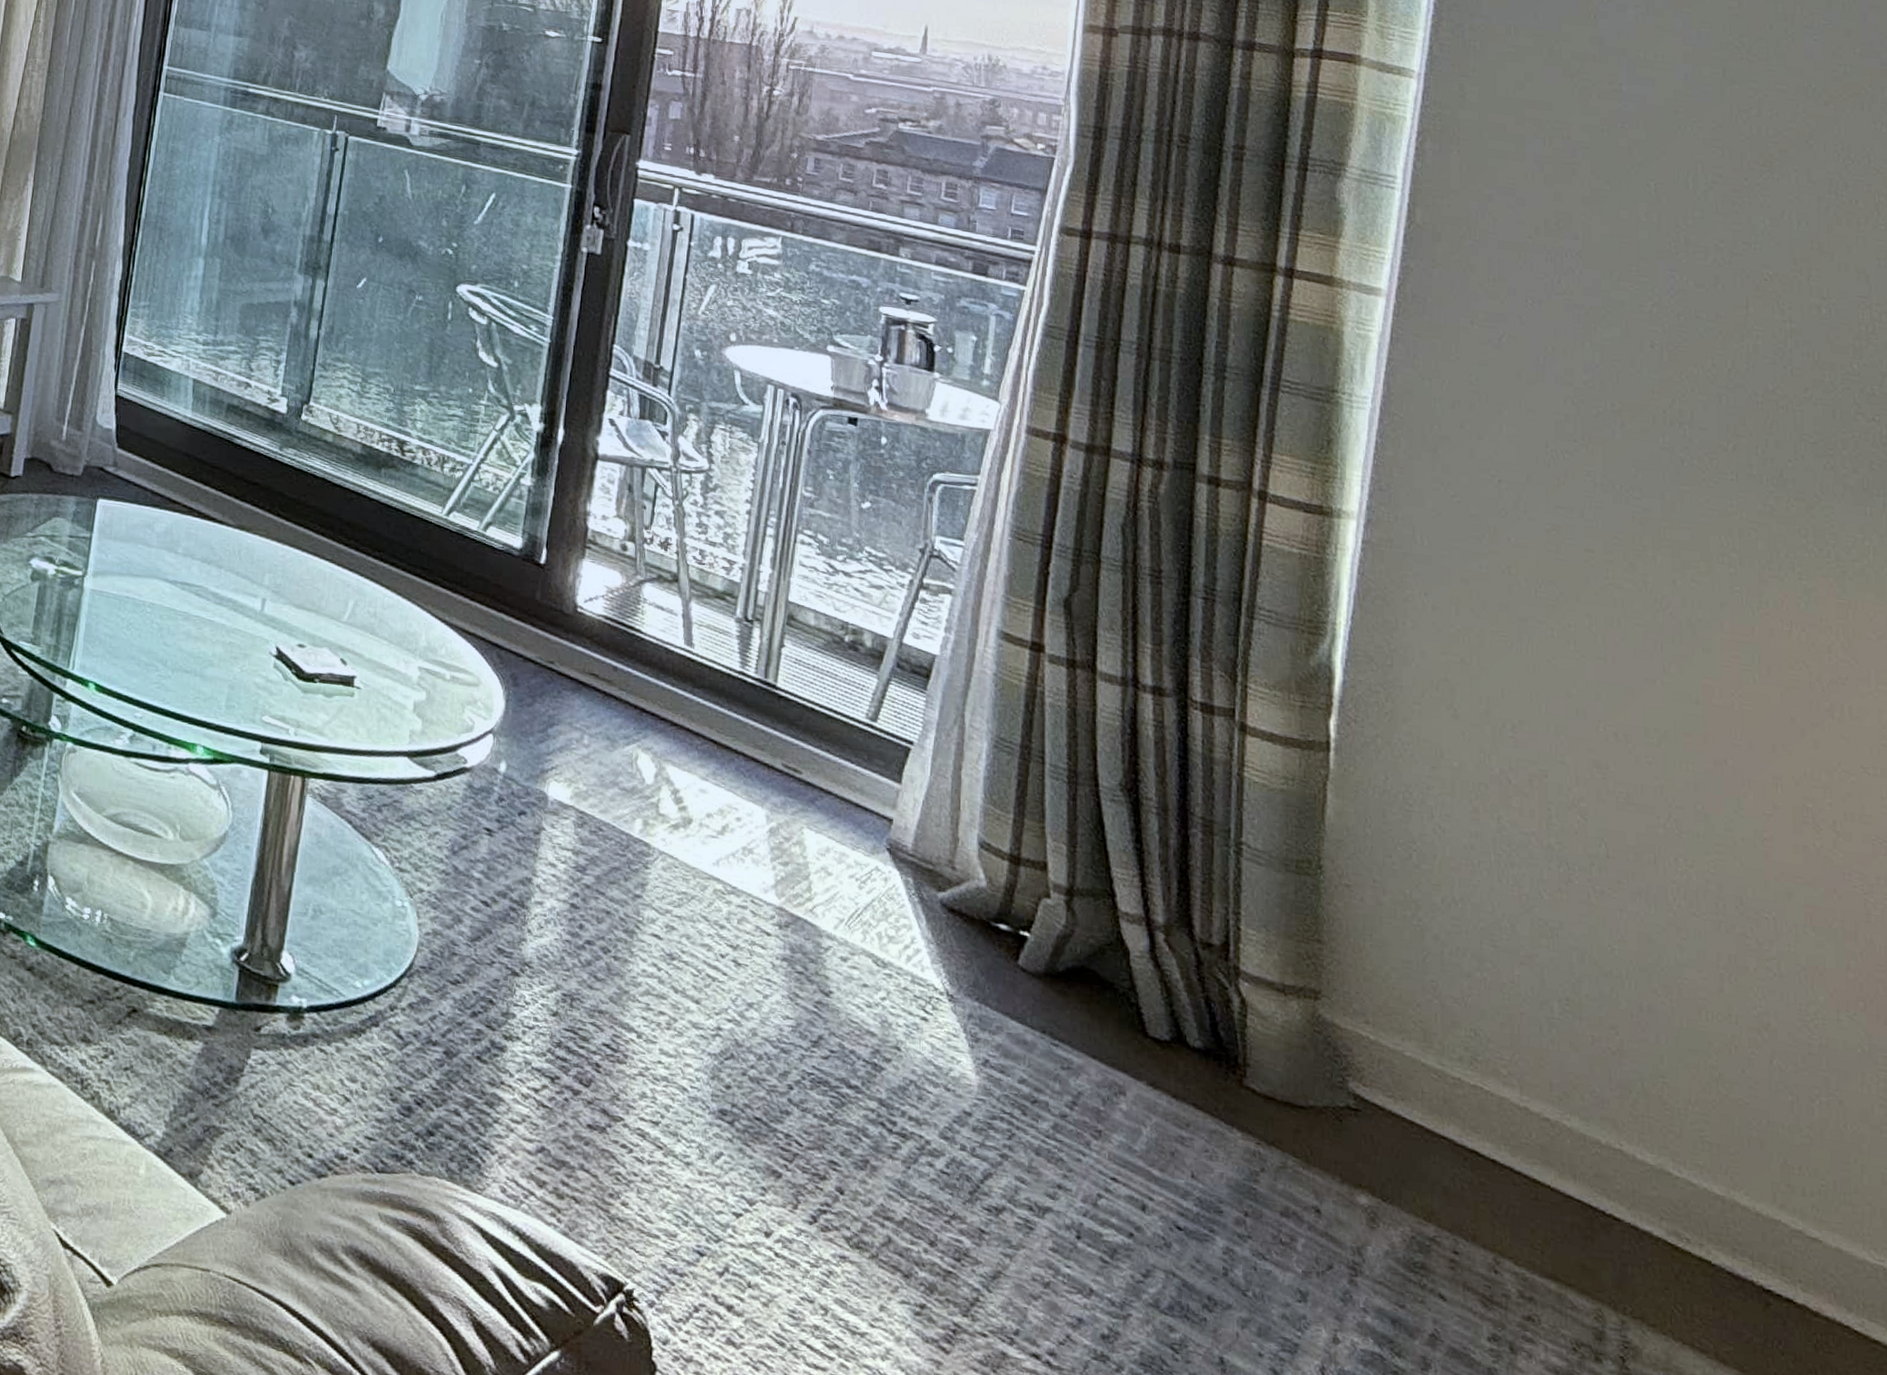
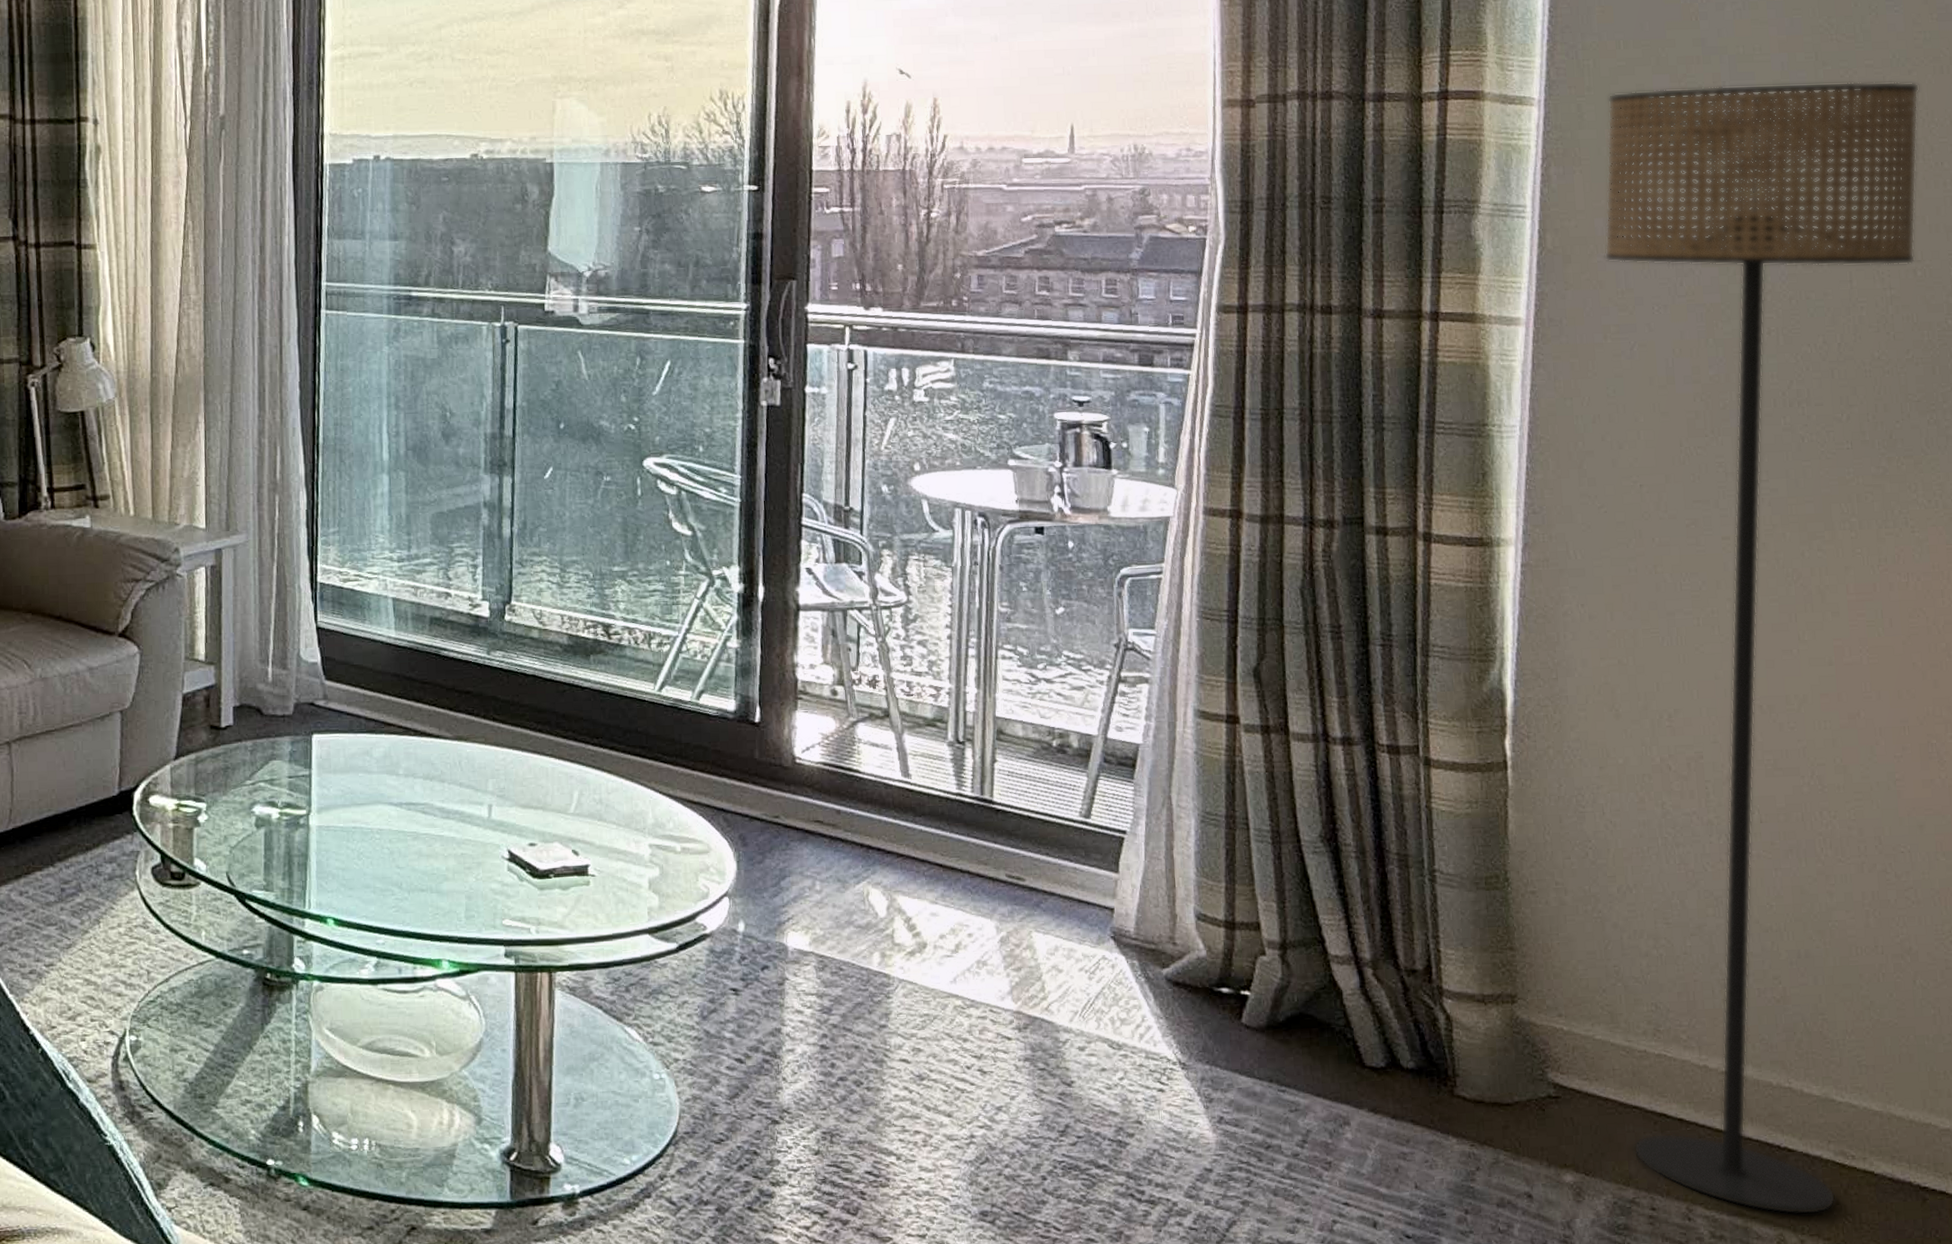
floor lamp: none [1438,77,1837,1296] -> present [1604,81,1920,1215]

